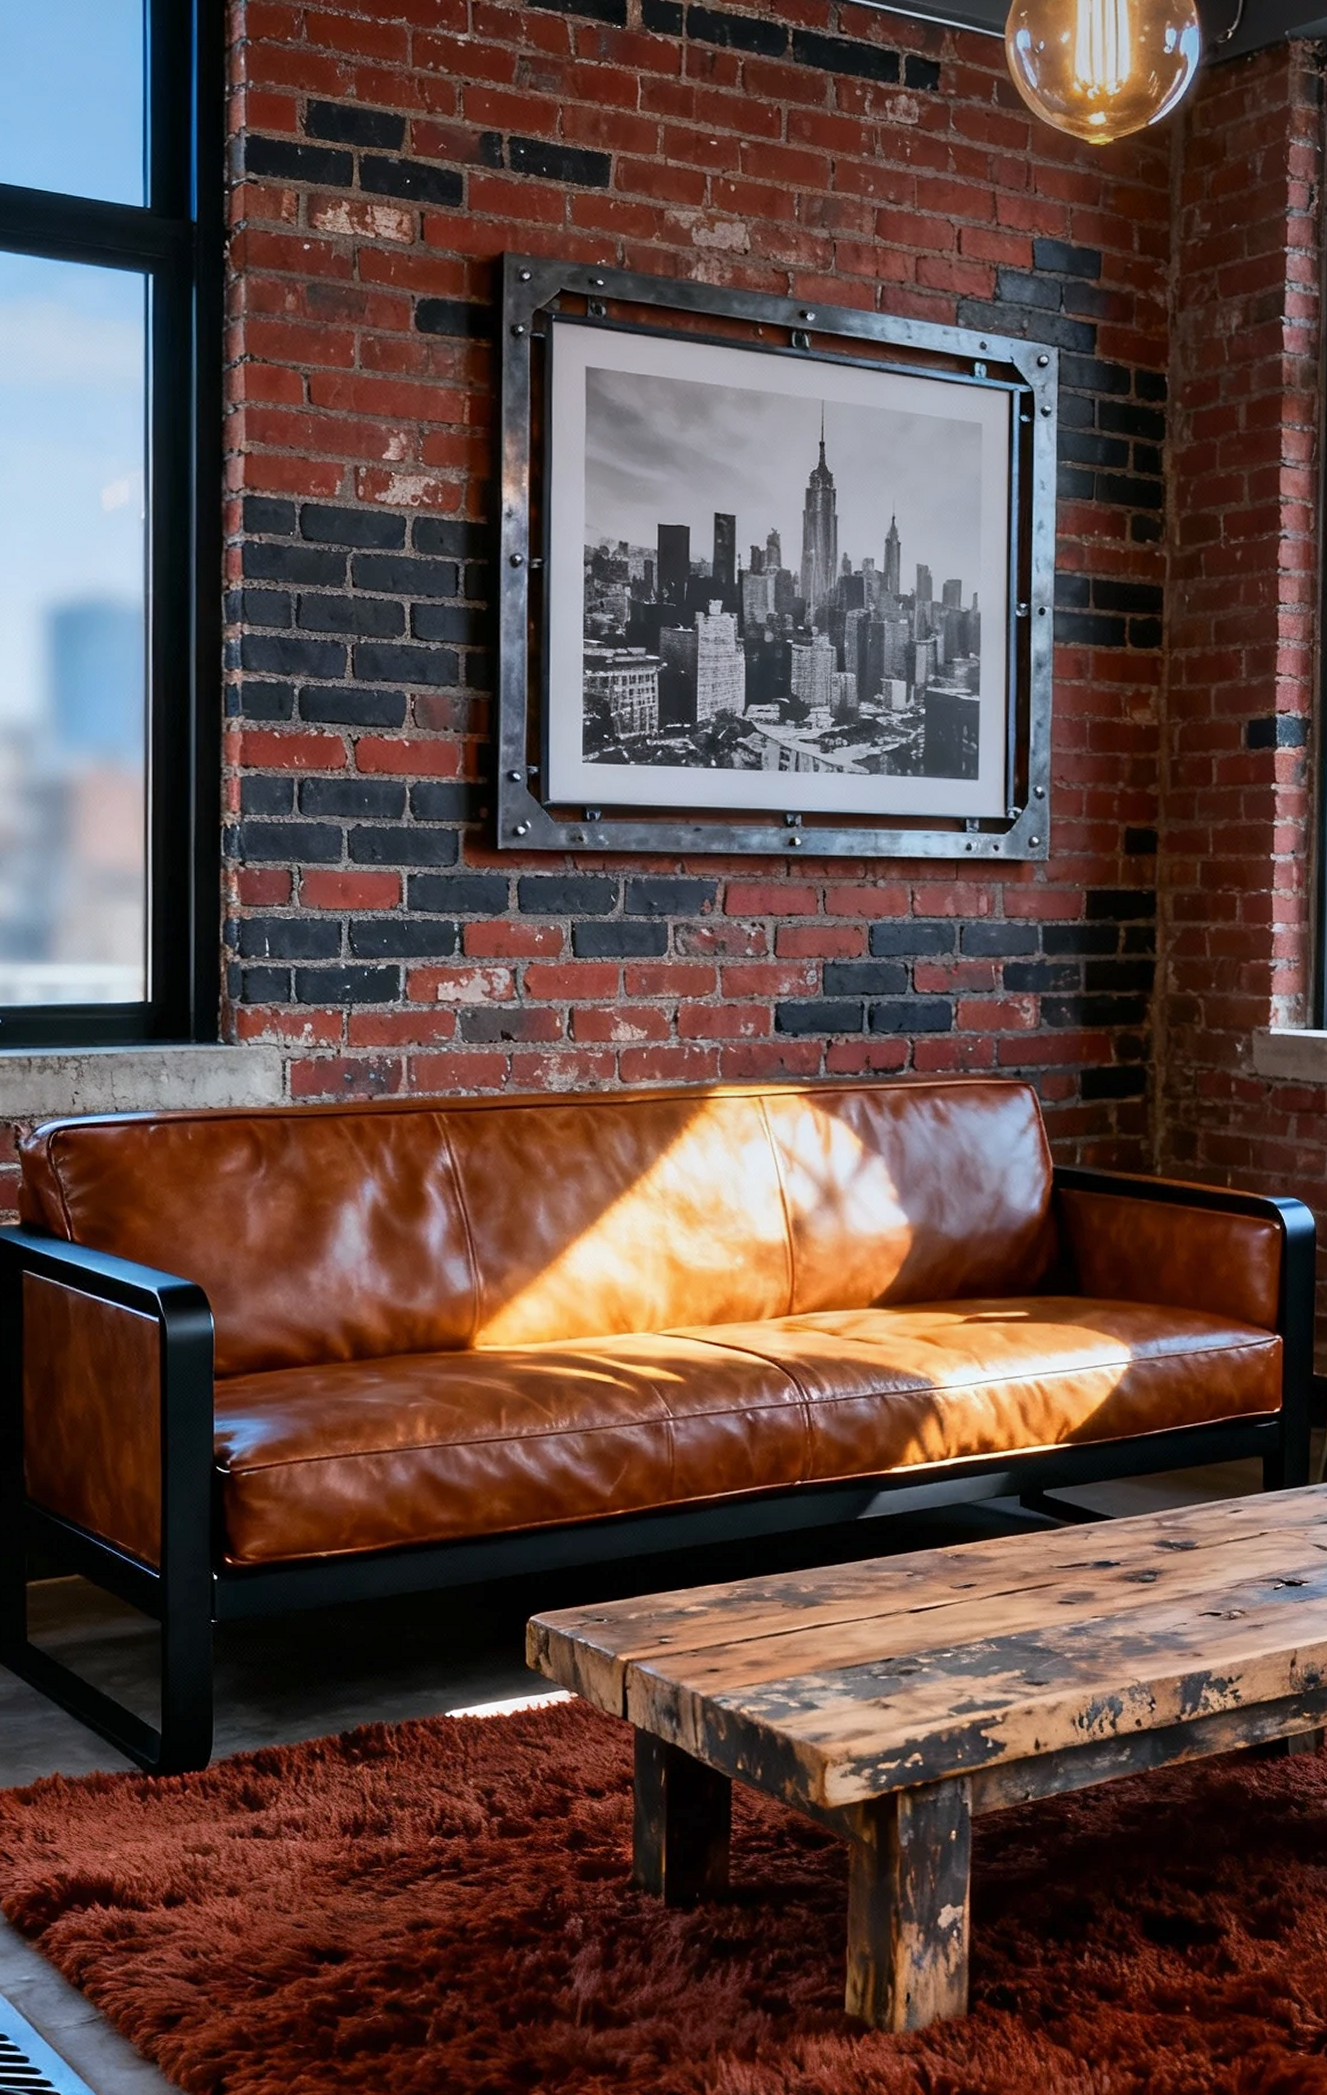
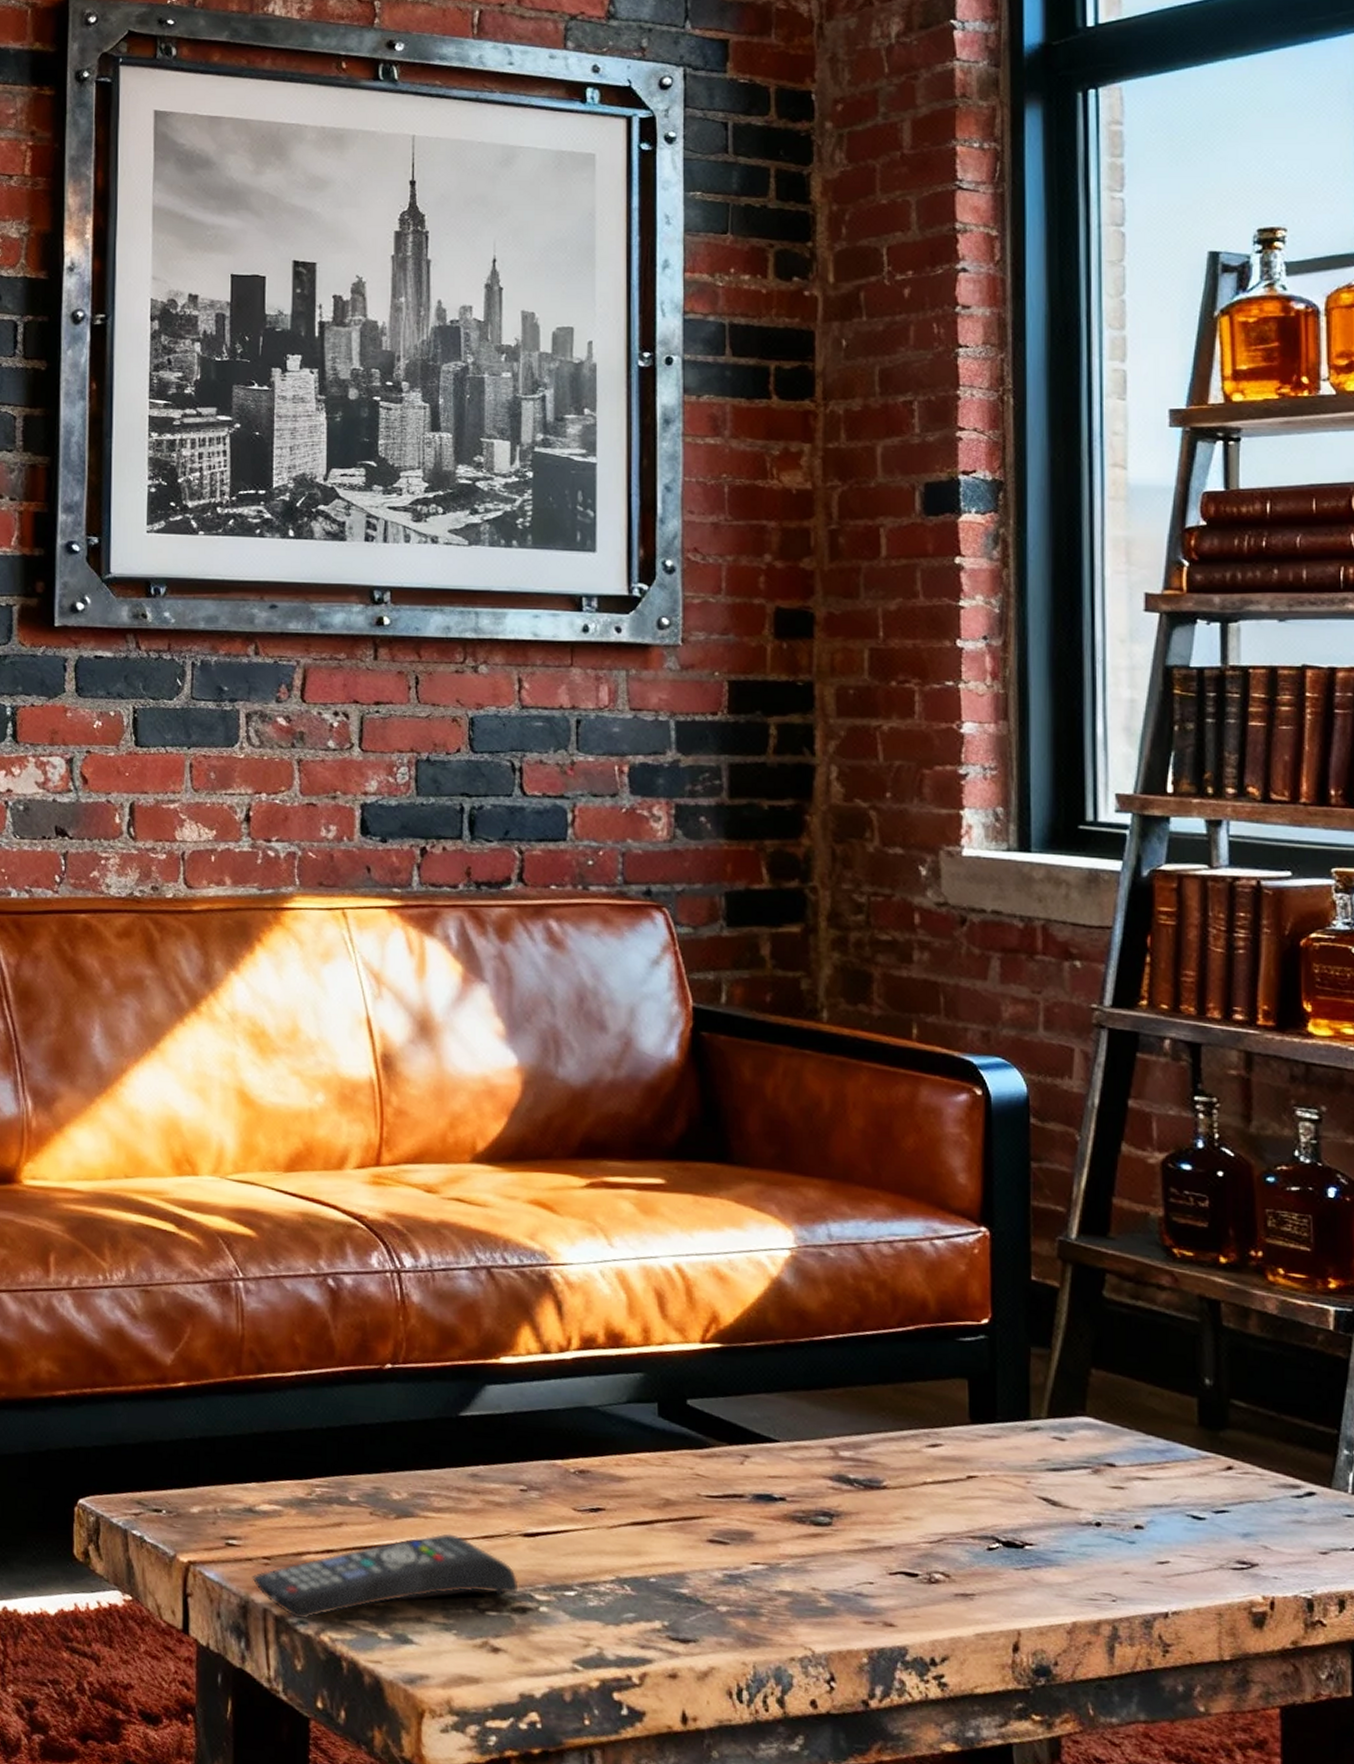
remote control: none [682,1616,906,1698] -> present [252,1533,519,1620]

